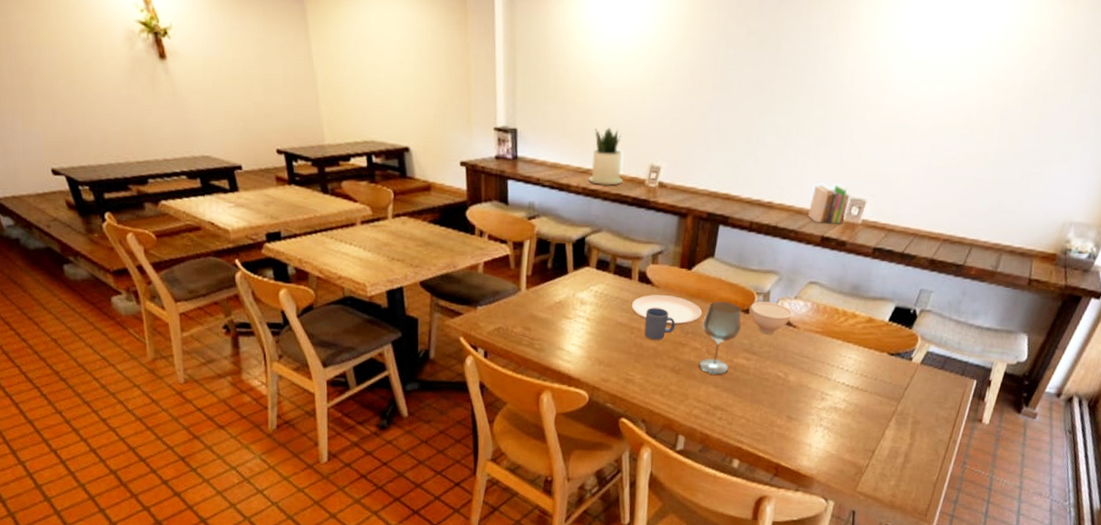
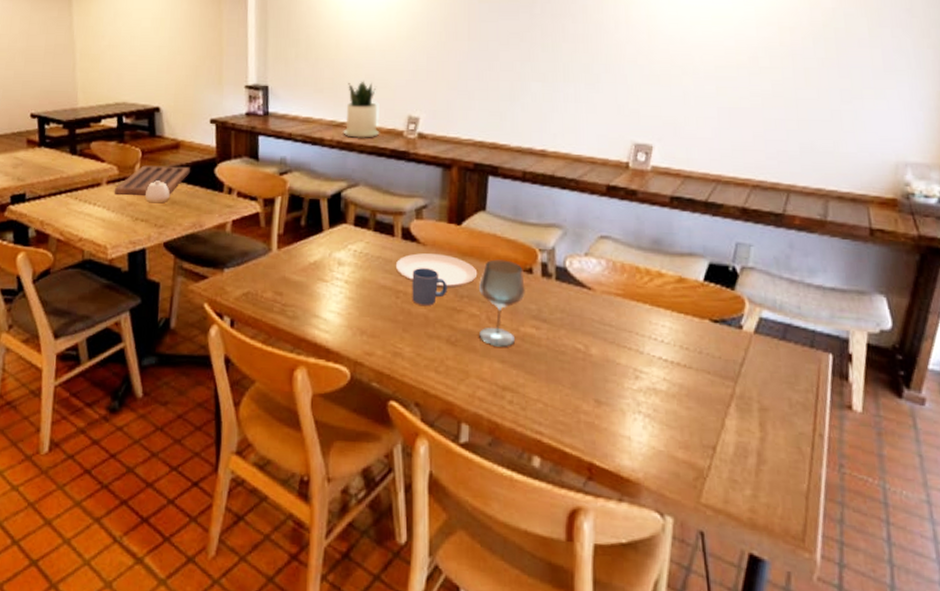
tray: none [369,206,442,237] -> present [114,165,190,196]
sugar bowl: none [399,222,424,244] -> present [144,180,171,204]
bowl: present [751,301,793,335] -> none [534,259,585,298]
books: present [808,185,850,224] -> none [588,130,633,172]

